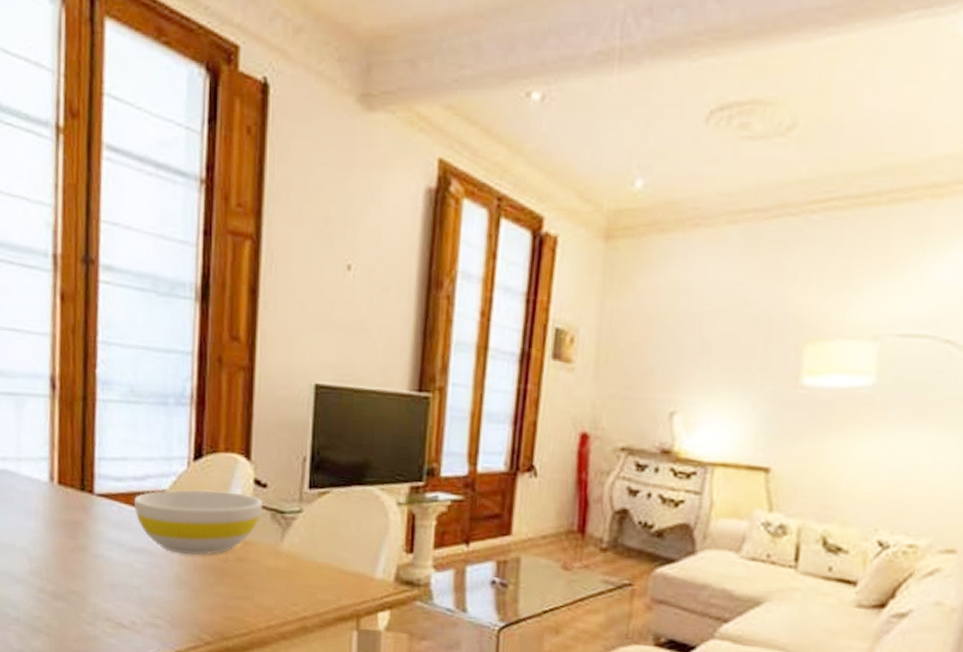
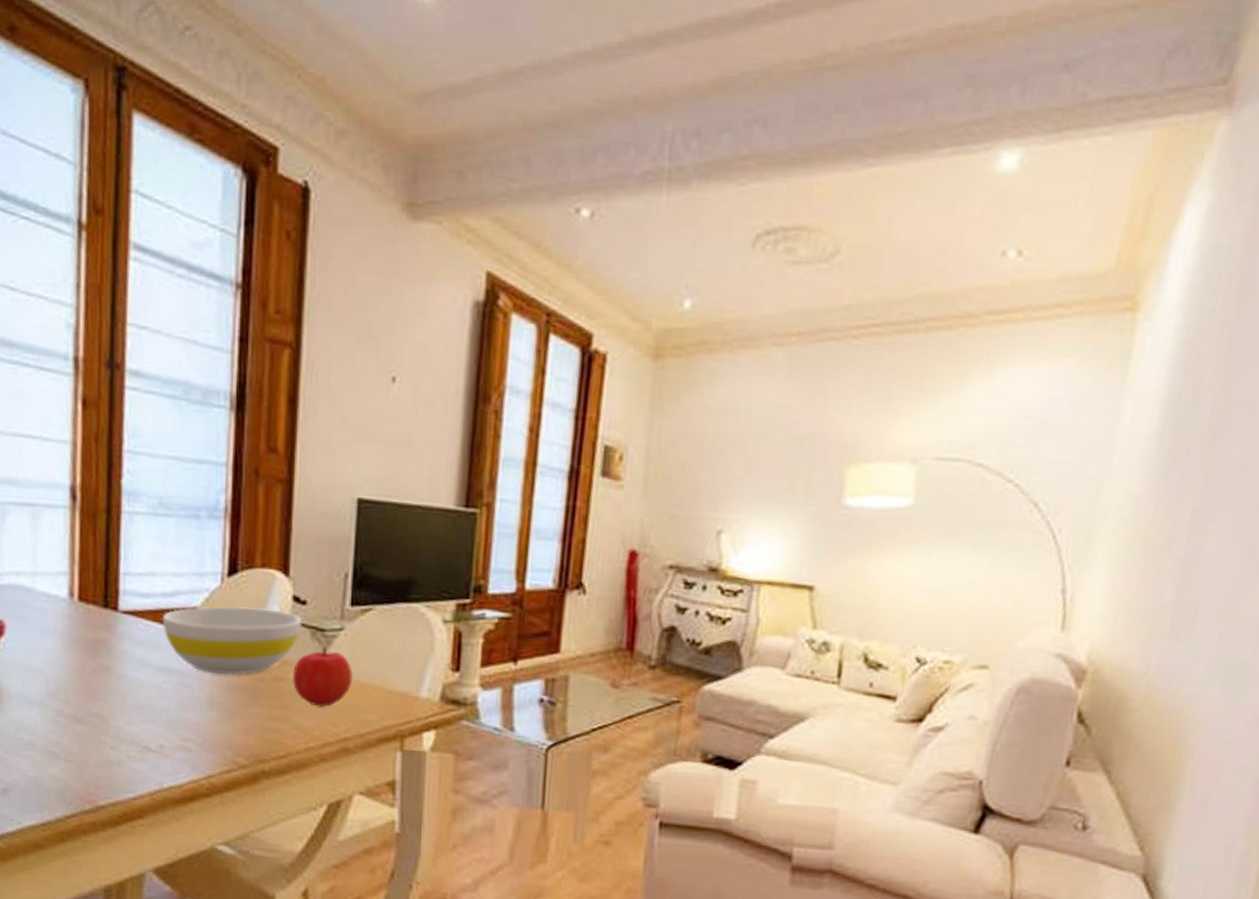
fruit: none [253,529,311,587] -> present [292,647,353,708]

